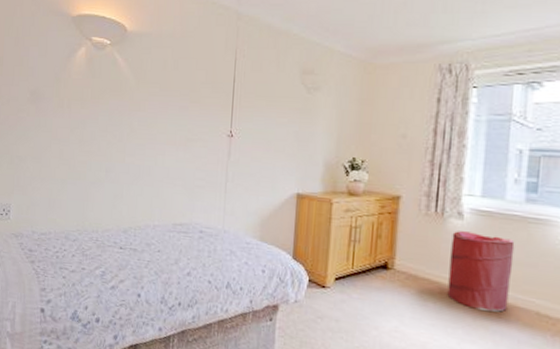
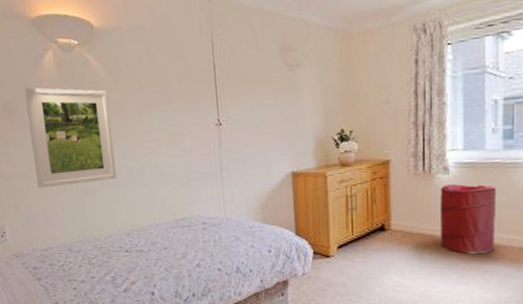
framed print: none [49,78,129,175] -> present [24,87,117,188]

